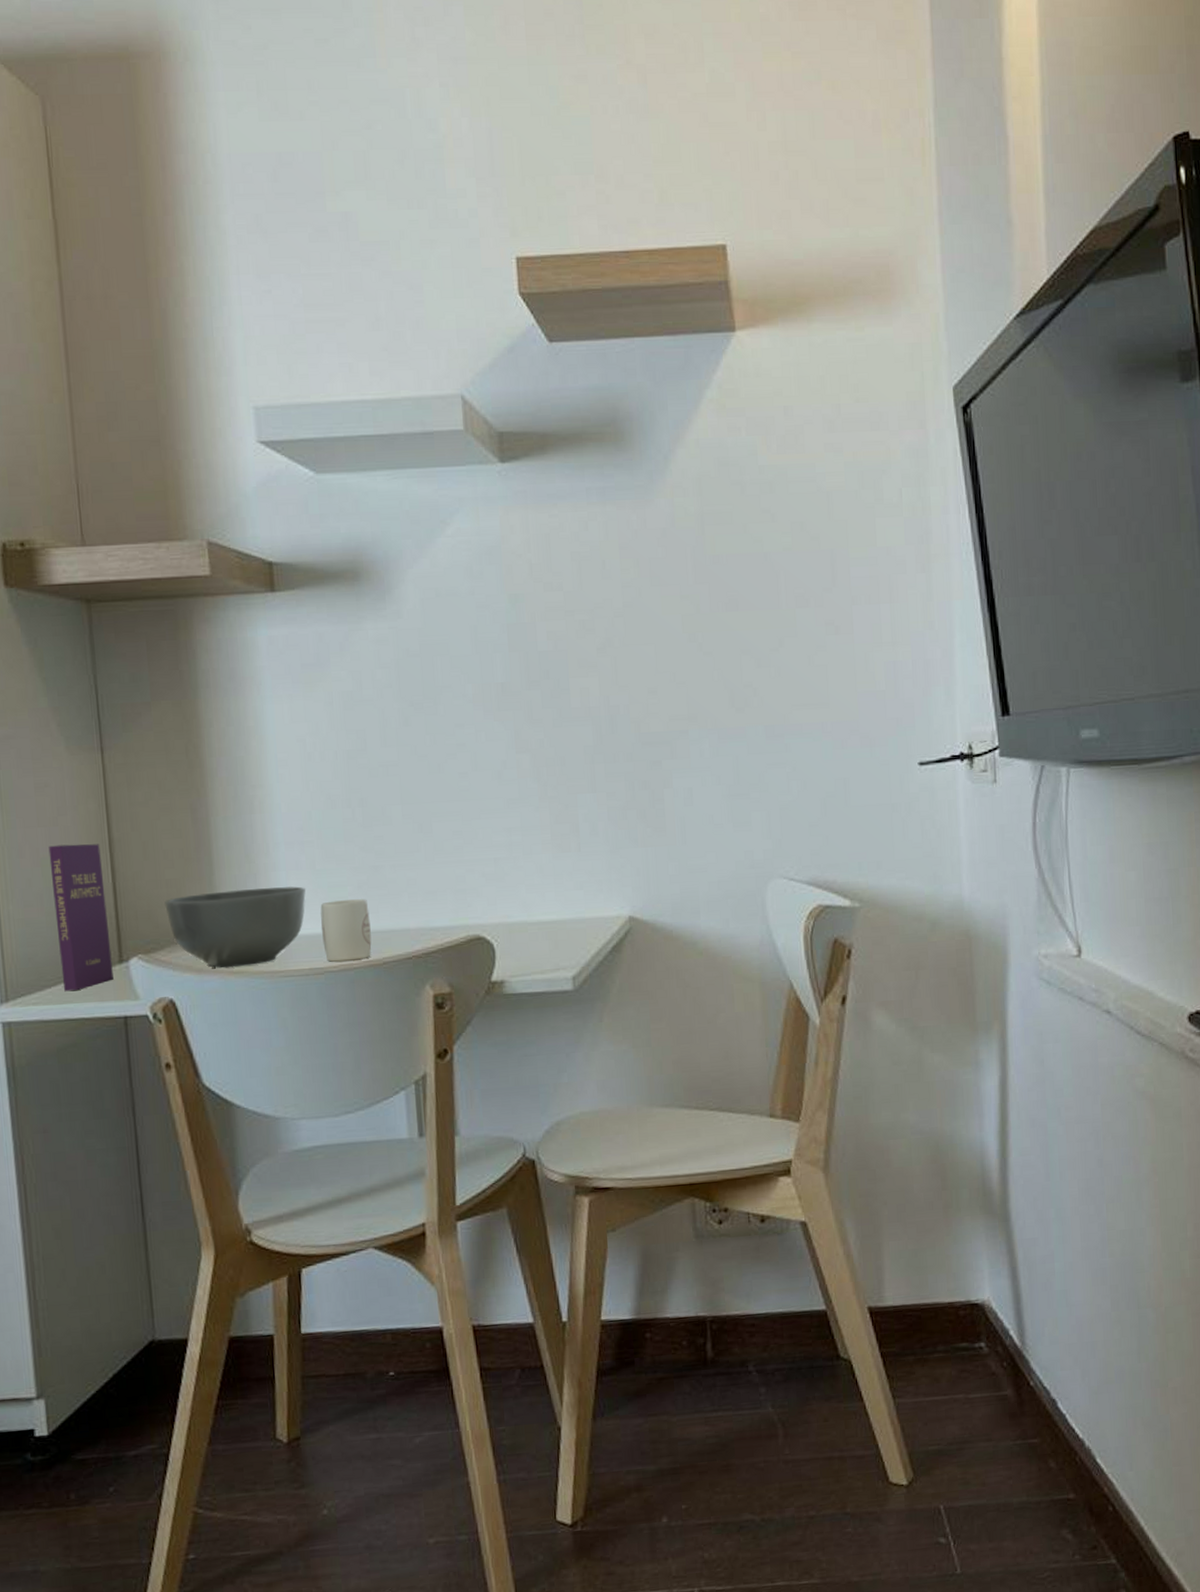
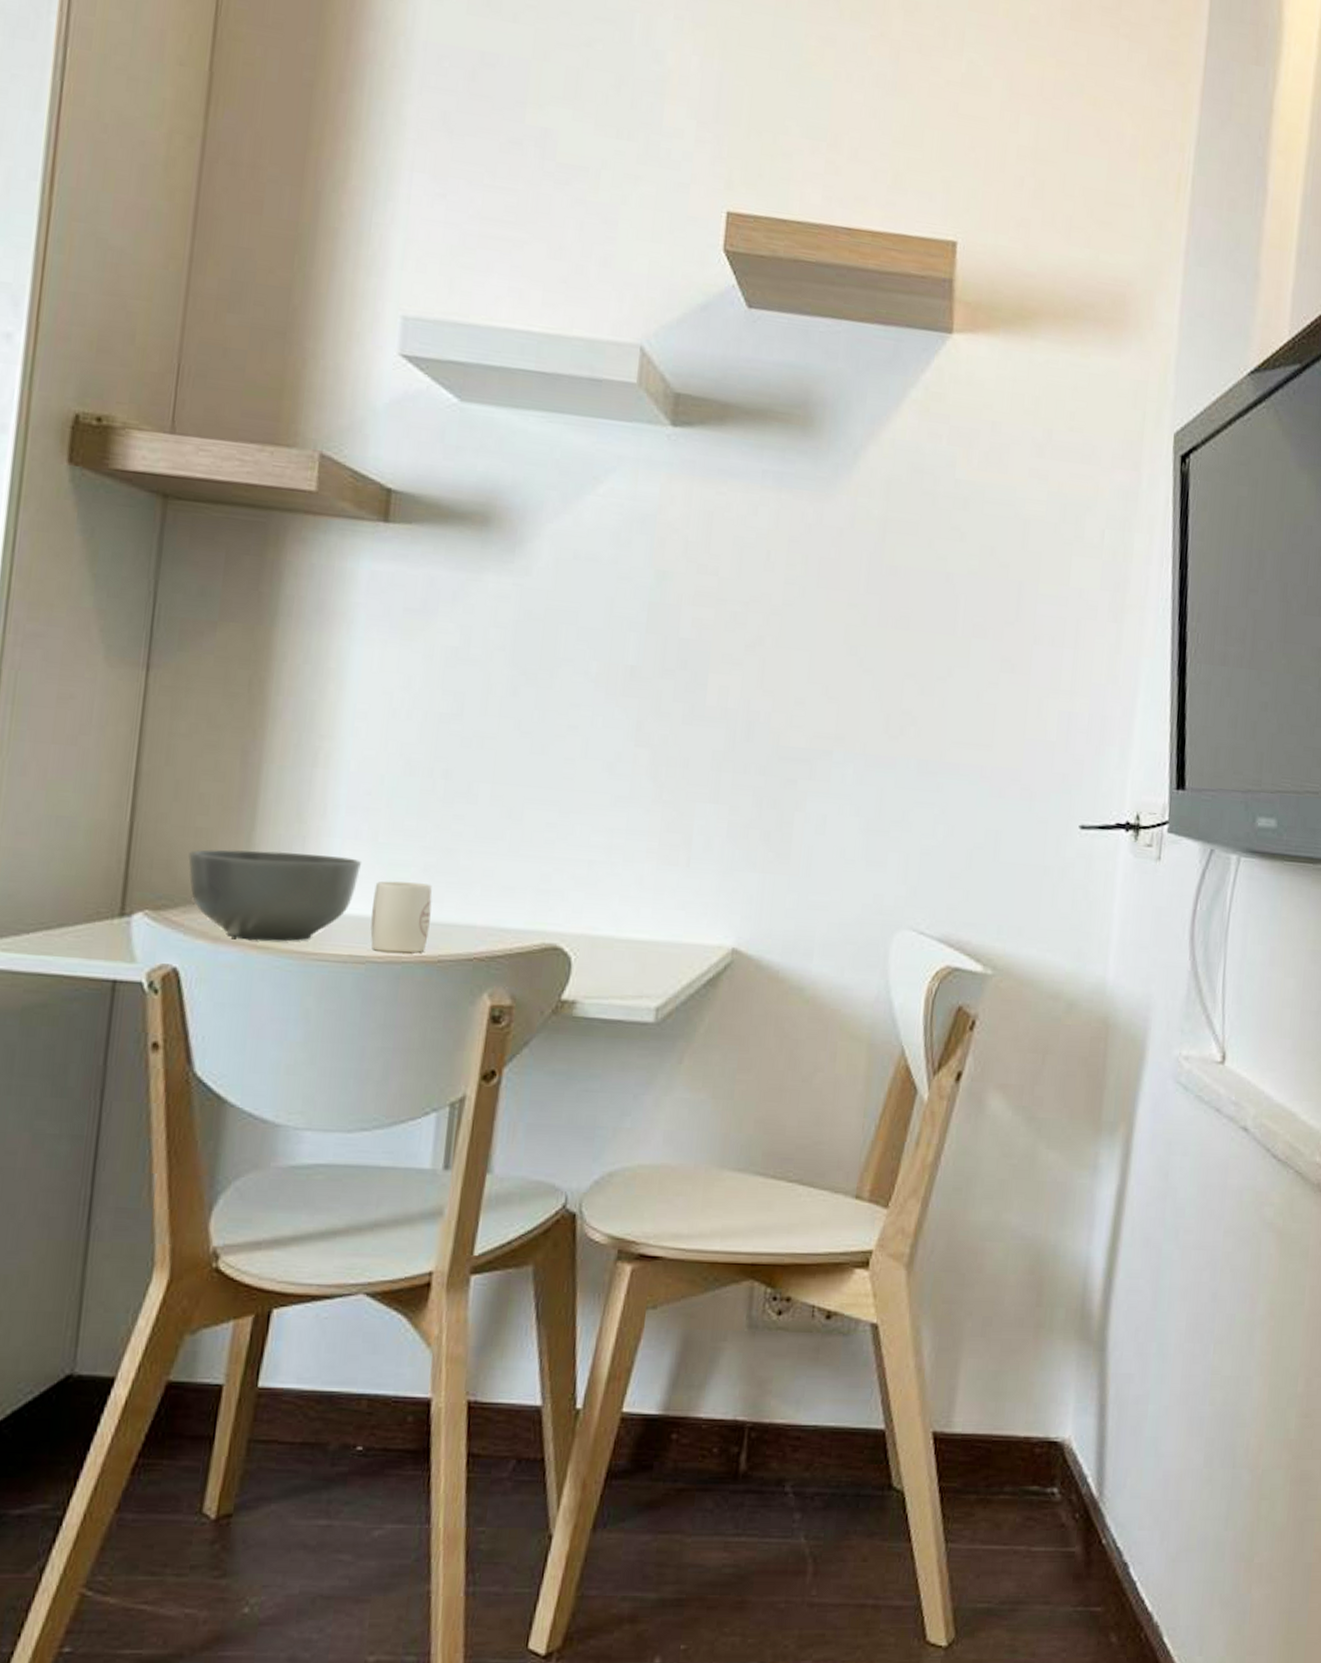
book: present [48,844,114,992] -> none [45,767,123,942]

